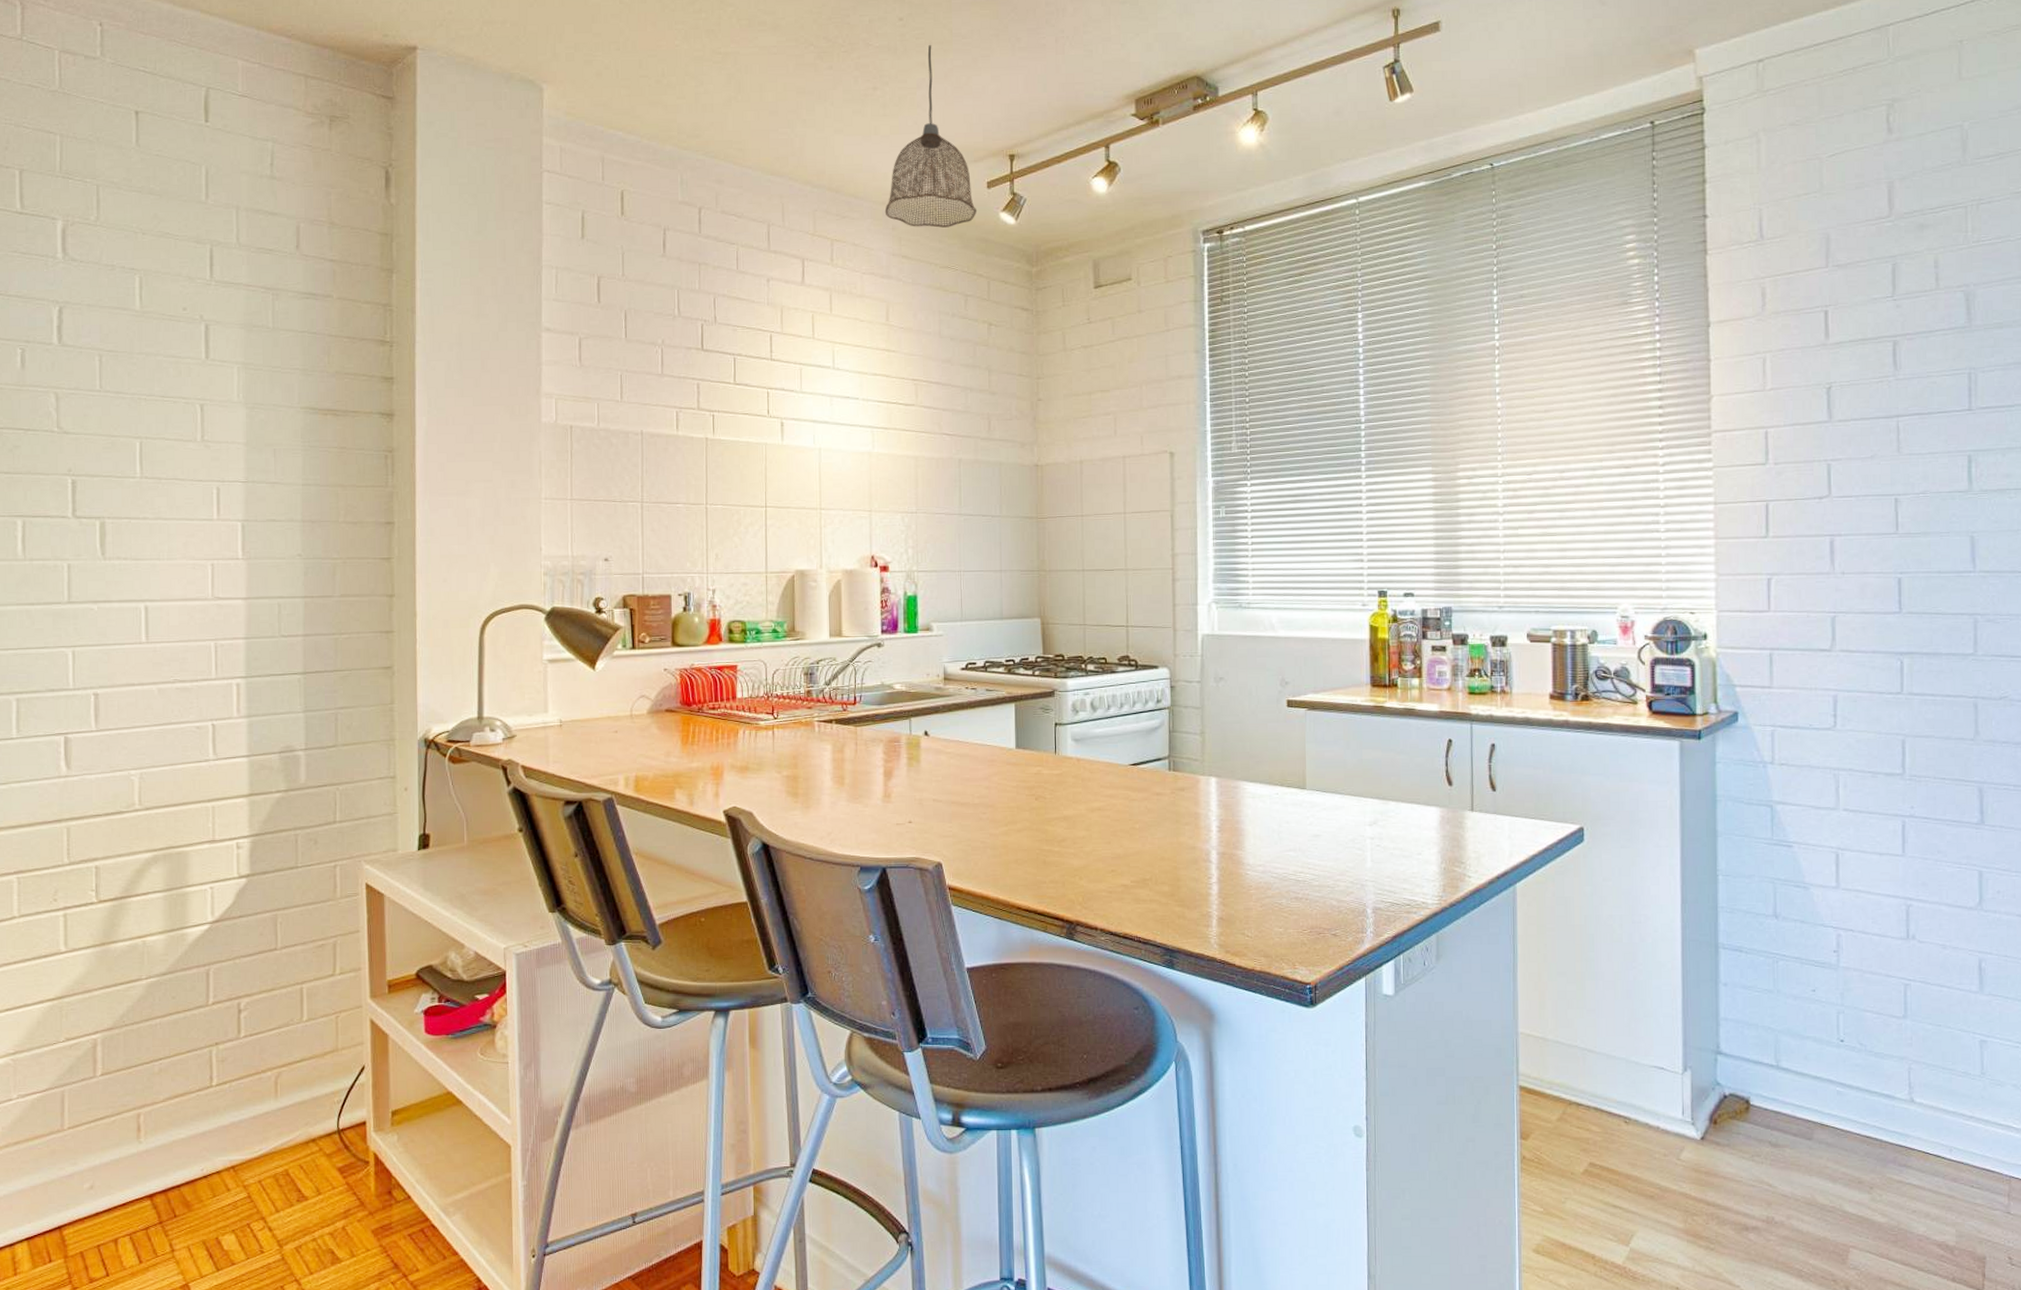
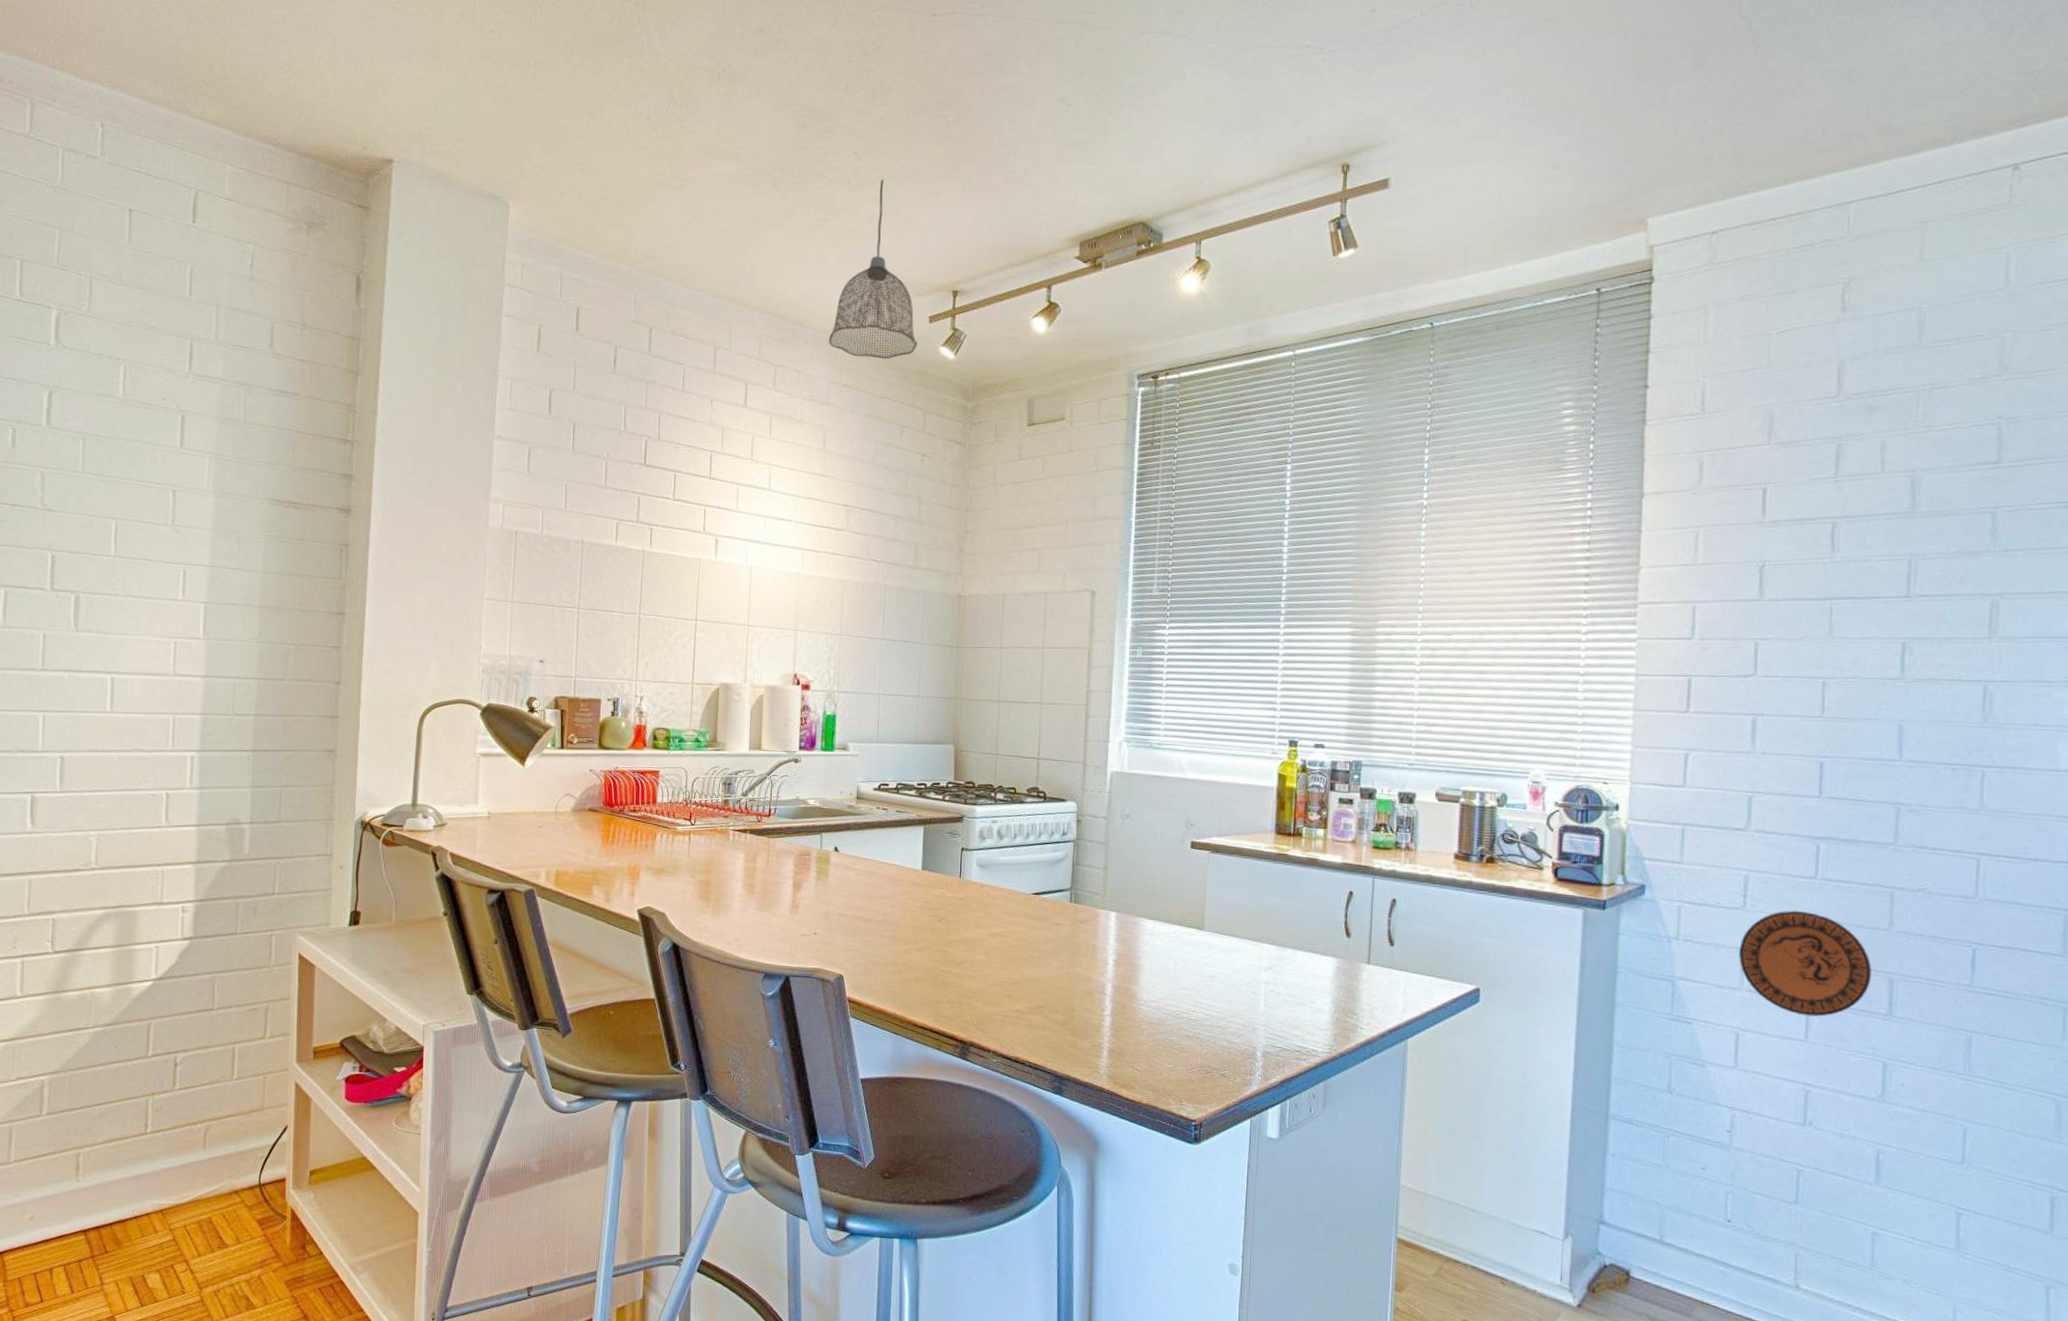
decorative plate: none [1833,726,1961,831] -> present [1739,910,1872,1017]

